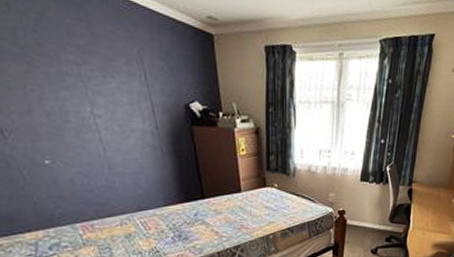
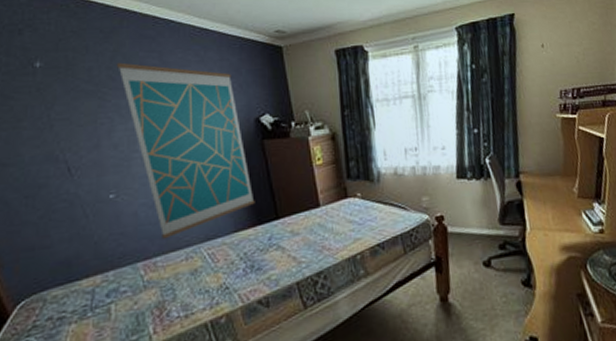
wall art: none [41,27,184,206] -> present [116,62,255,240]

